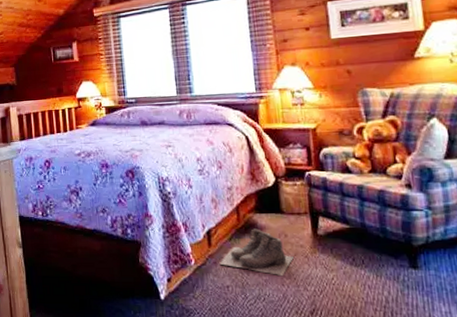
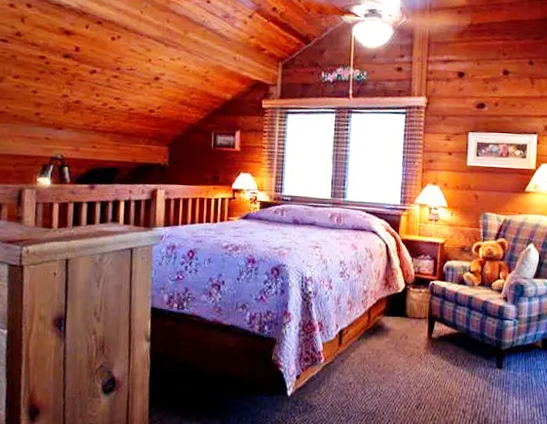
boots: present [219,228,294,277] -> none [346,330,410,375]

